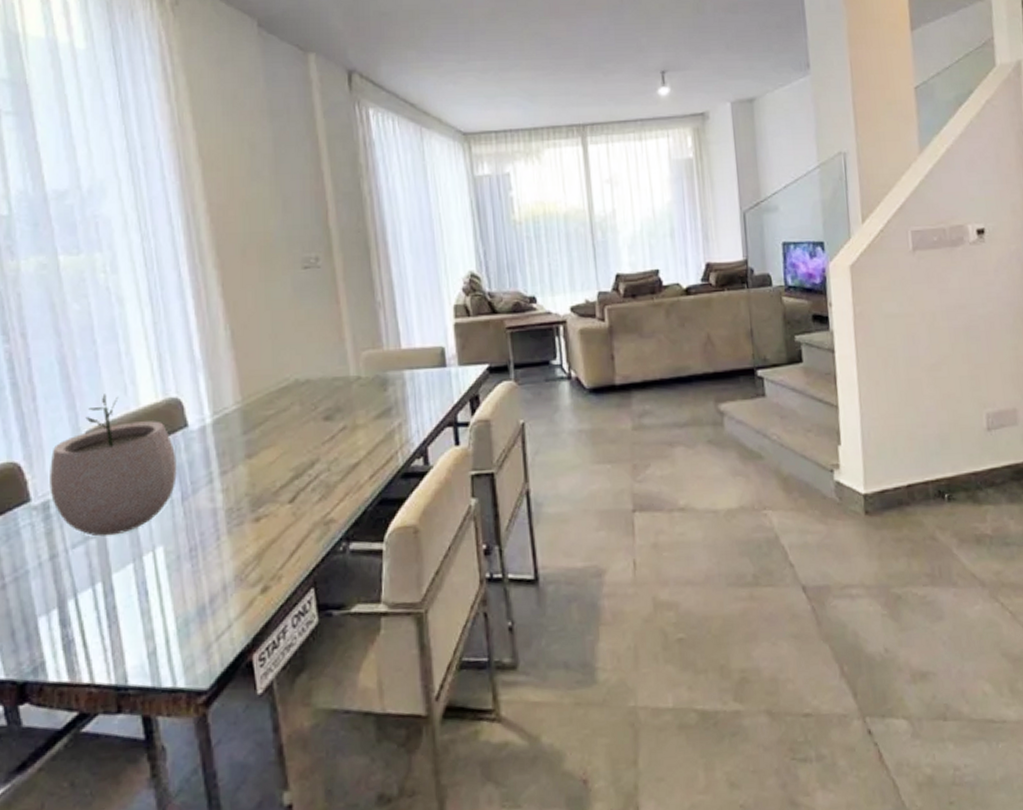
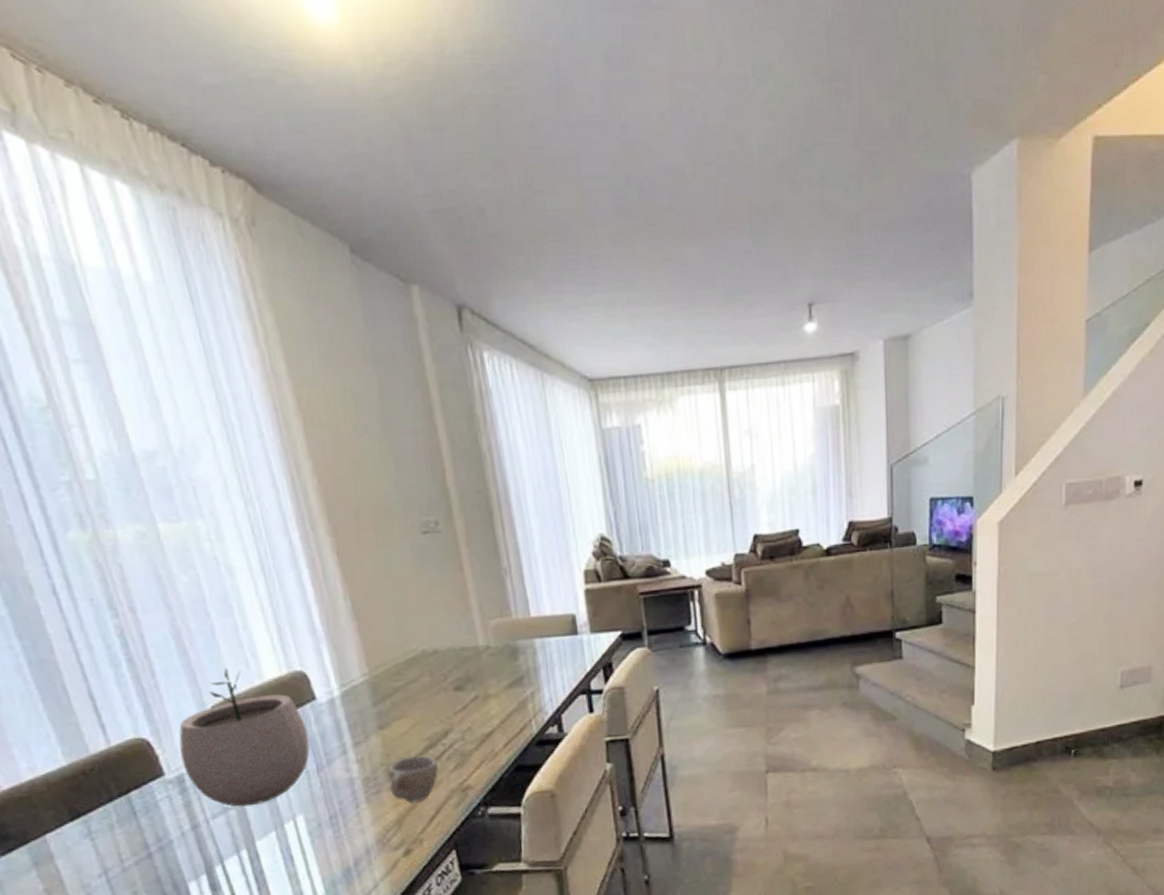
cup: none [253,486,302,536] -> present [388,755,438,803]

